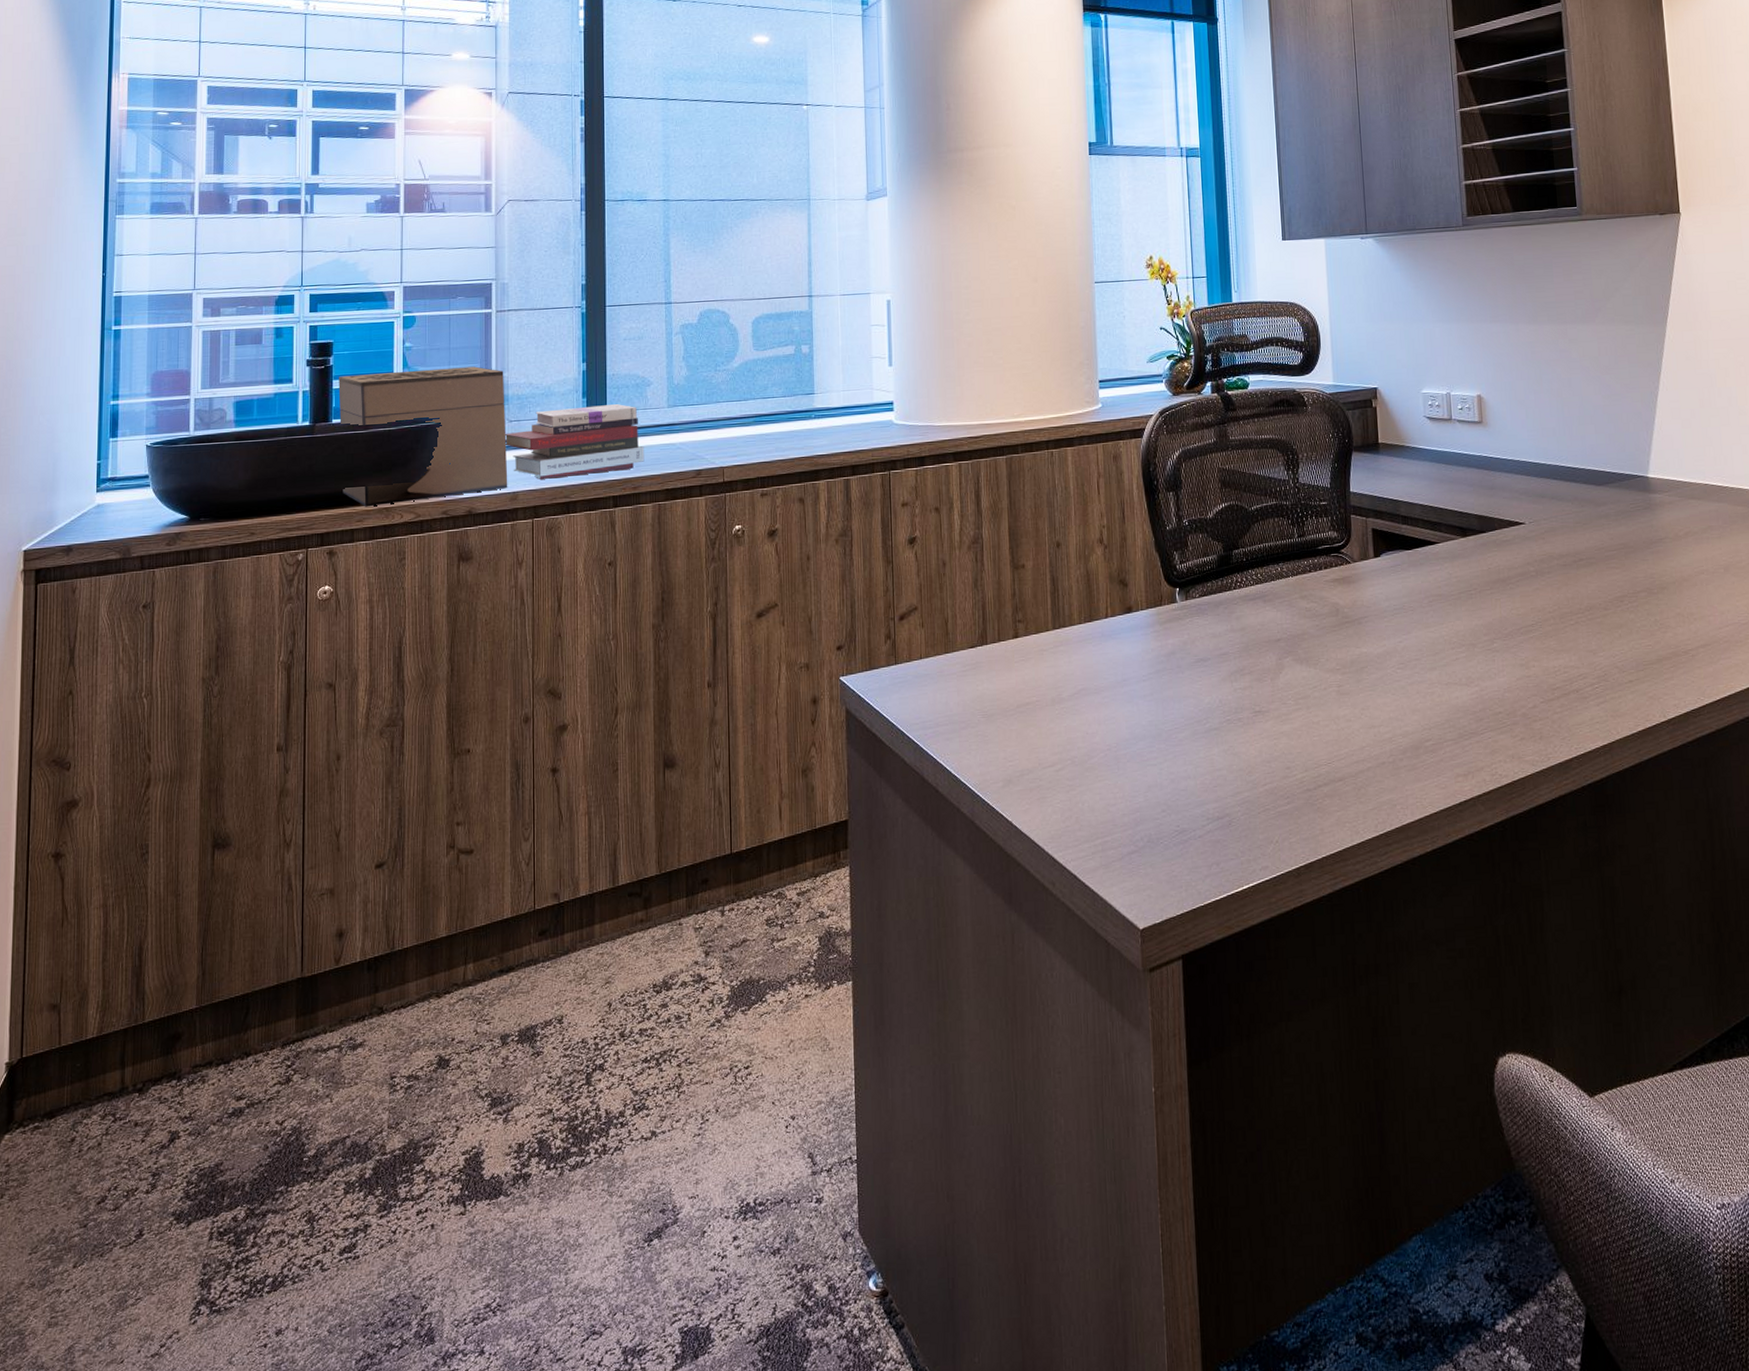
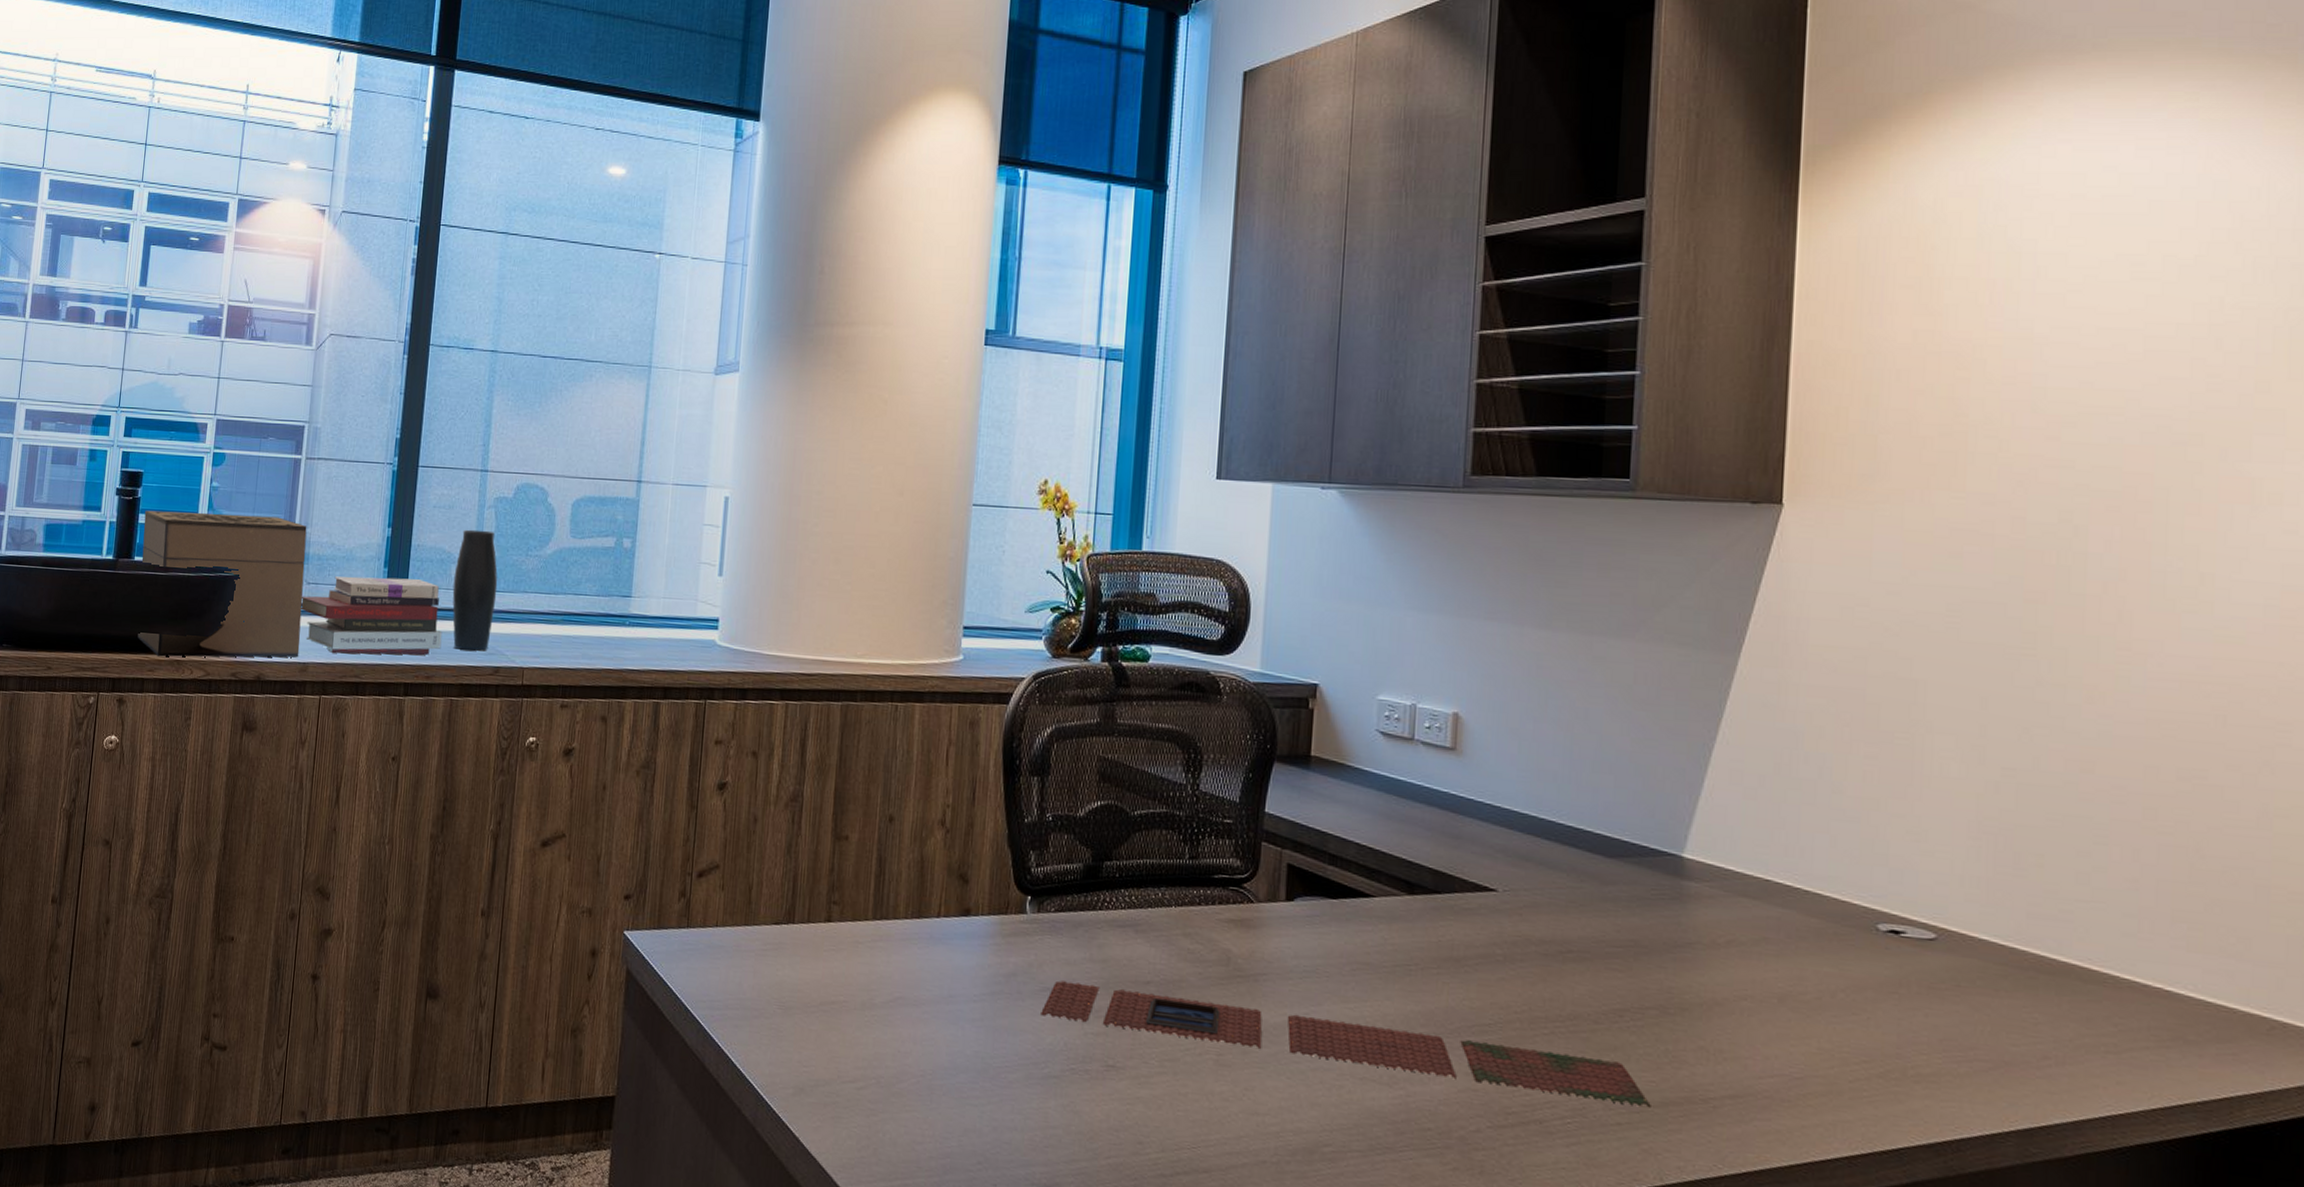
vase: none [650,354,692,460] -> present [452,529,498,651]
papers: none [1198,635,1651,682] -> present [1041,980,1651,1109]

